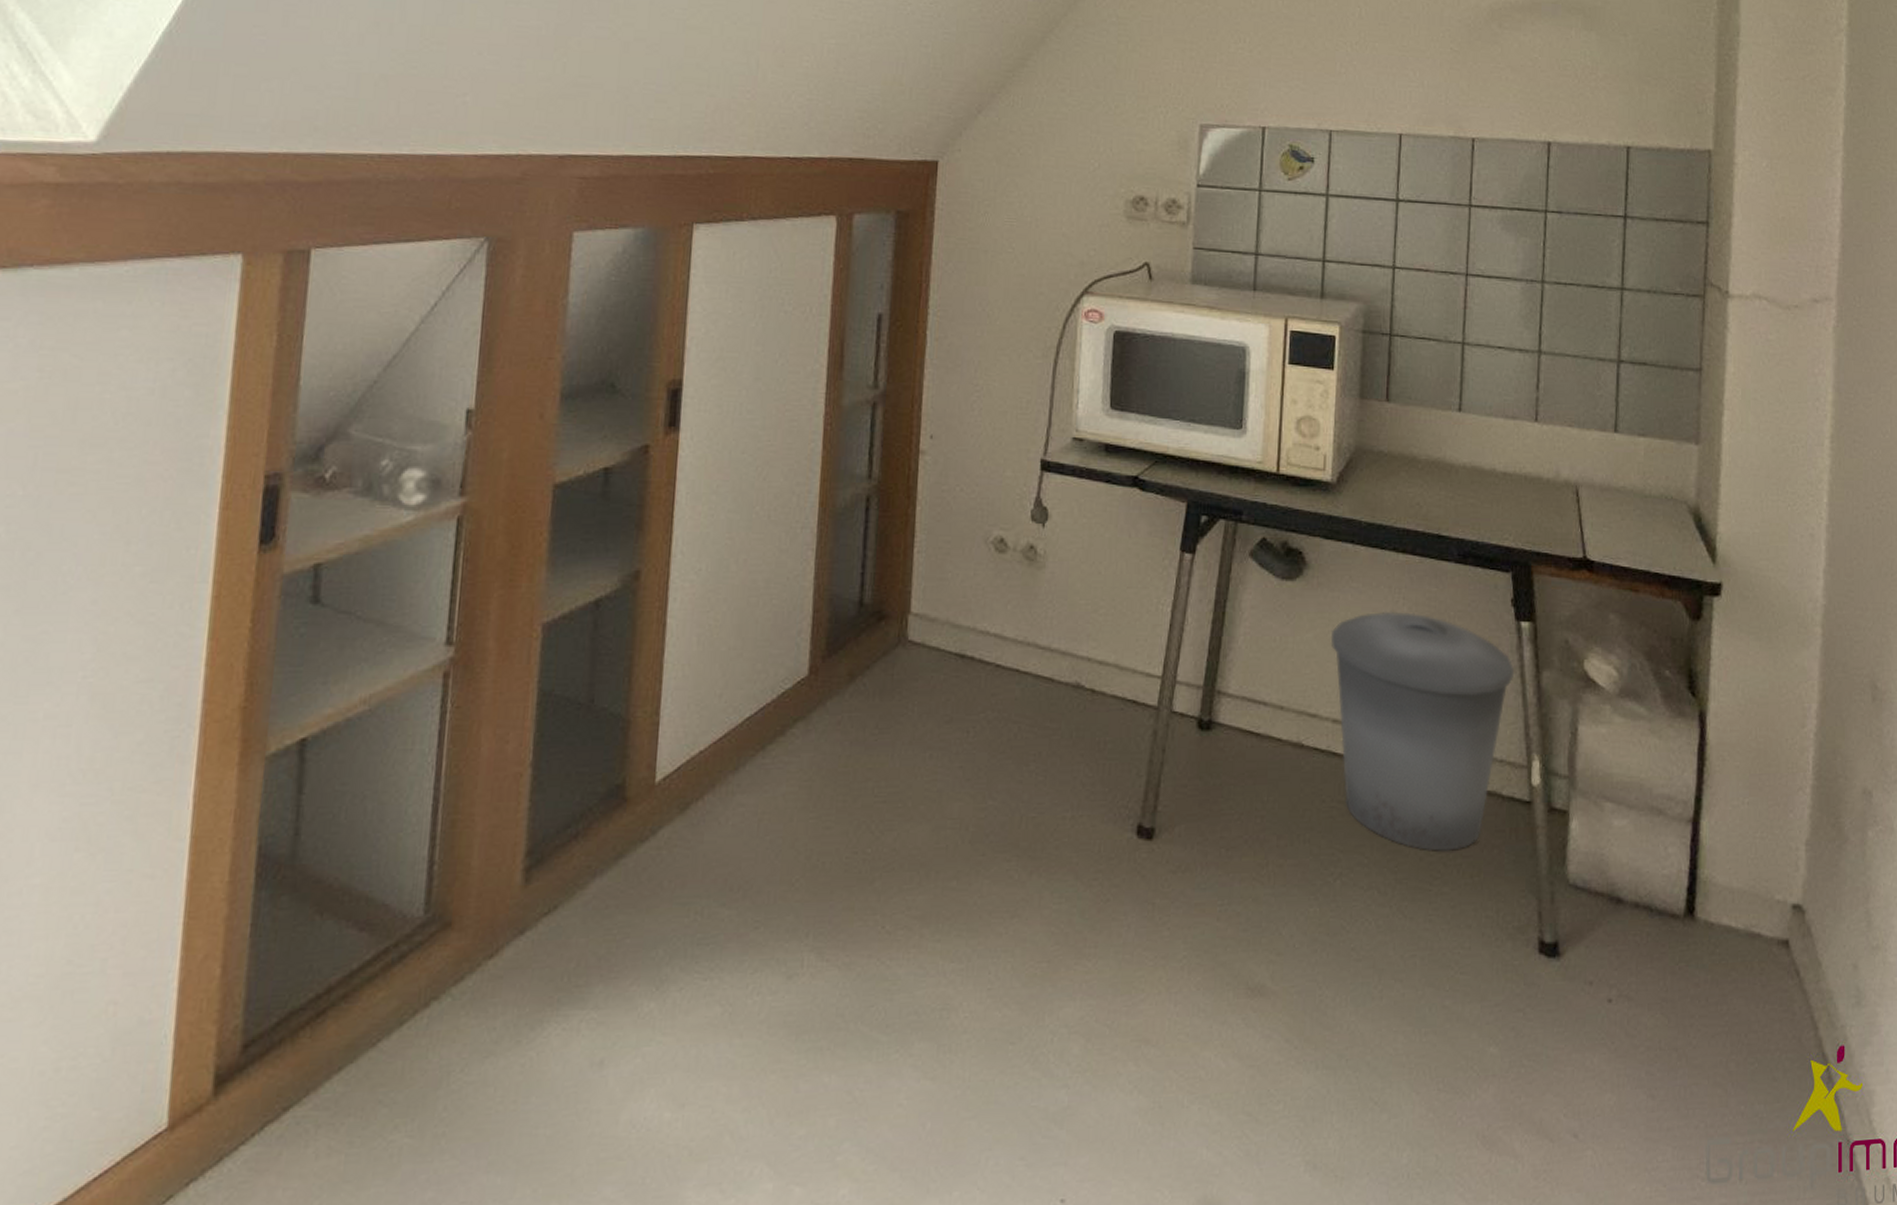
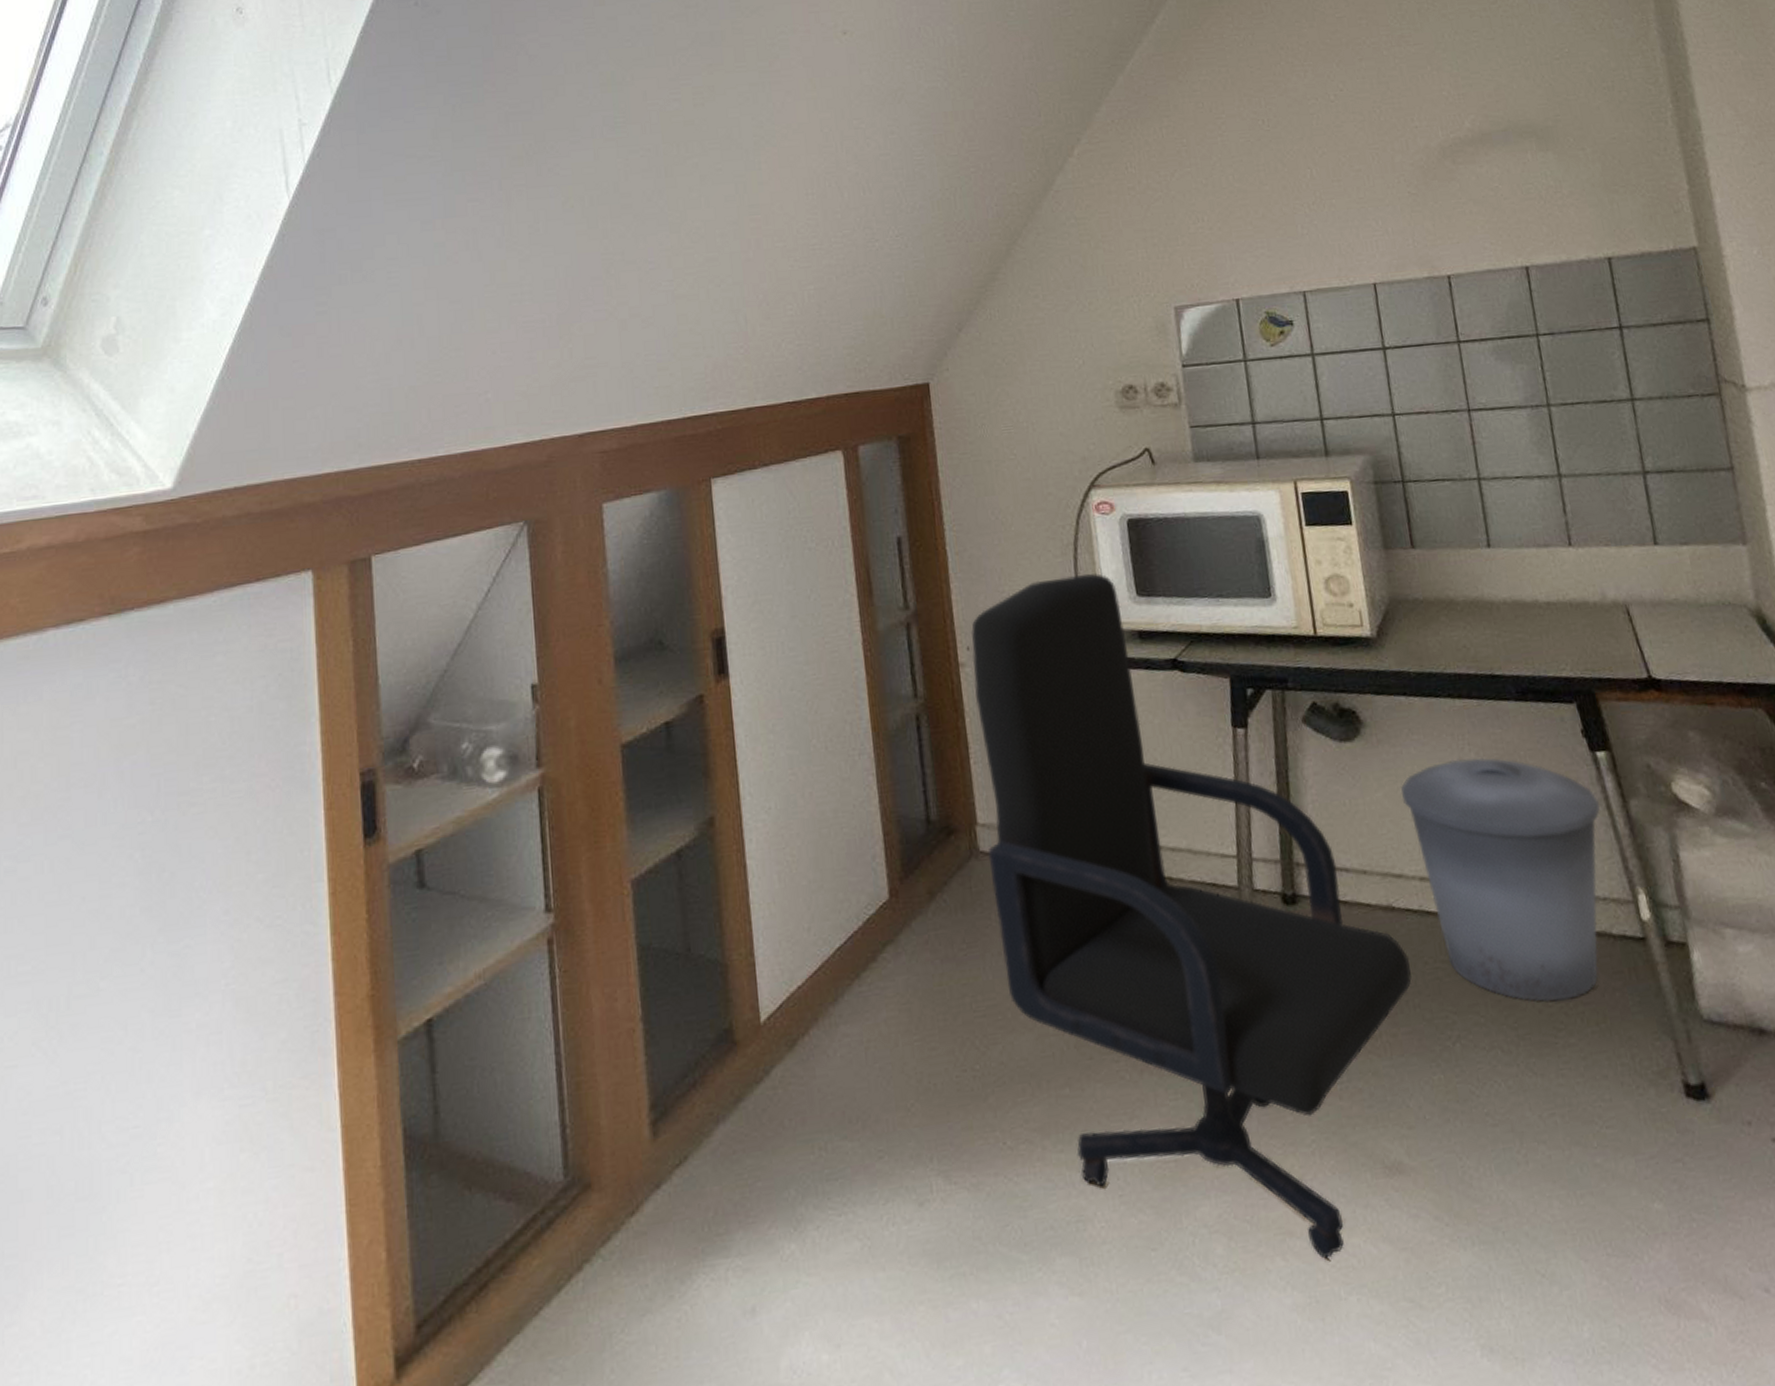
chair: none [913,378,1309,1068] -> present [970,573,1412,1259]

